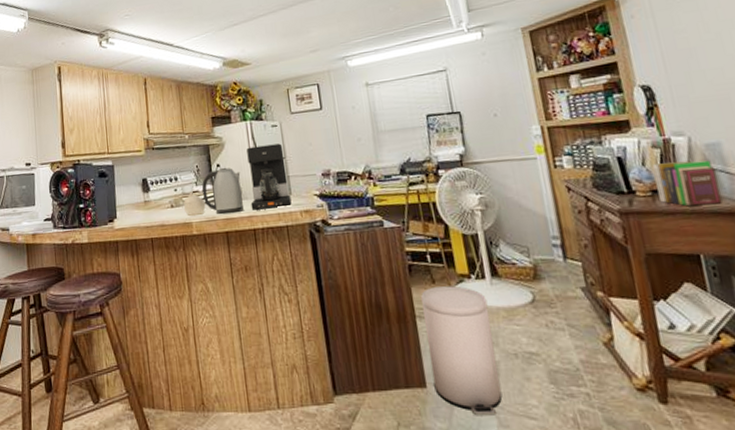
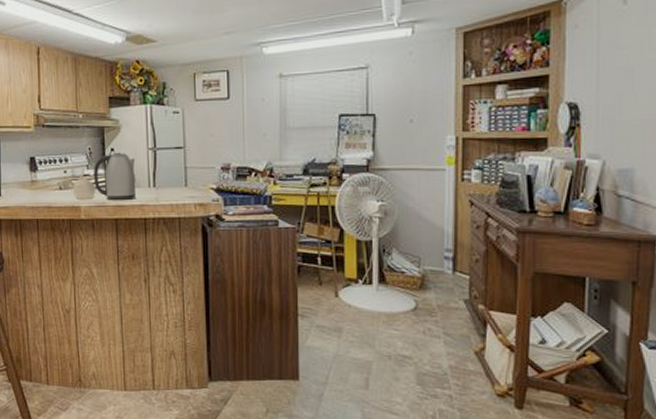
coffee maker: present [247,143,292,210] -> none [143,132,186,199]
pedal bin: present [421,286,502,416] -> none [305,289,371,409]
books: present [652,160,723,207] -> none [560,185,621,231]

